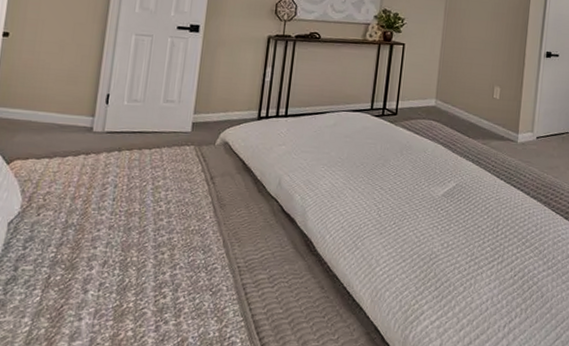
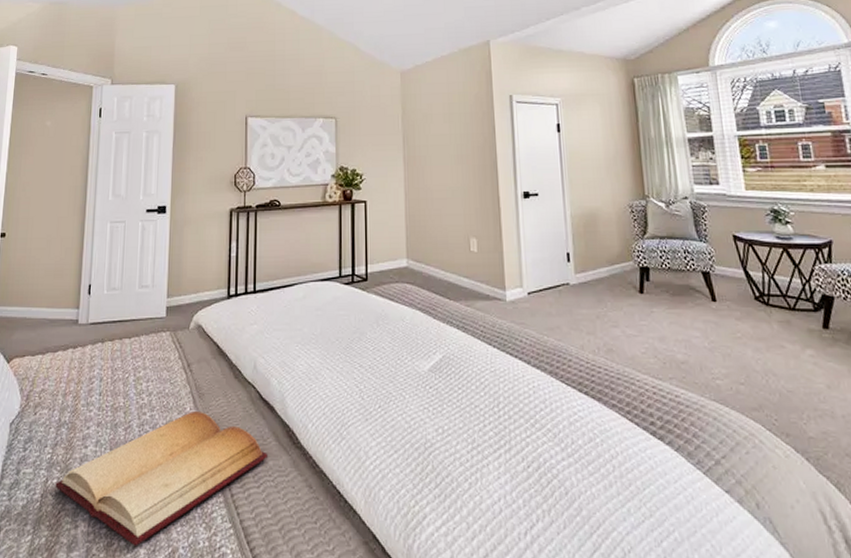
bible: none [58,220,284,336] -> present [55,412,267,546]

